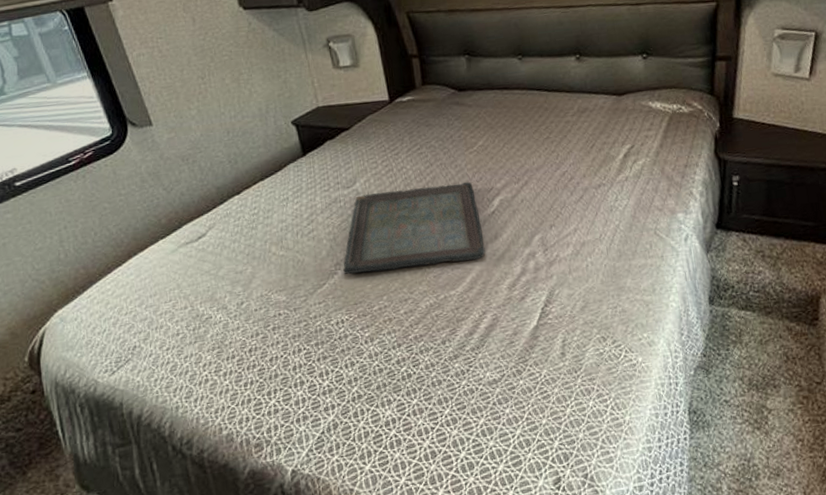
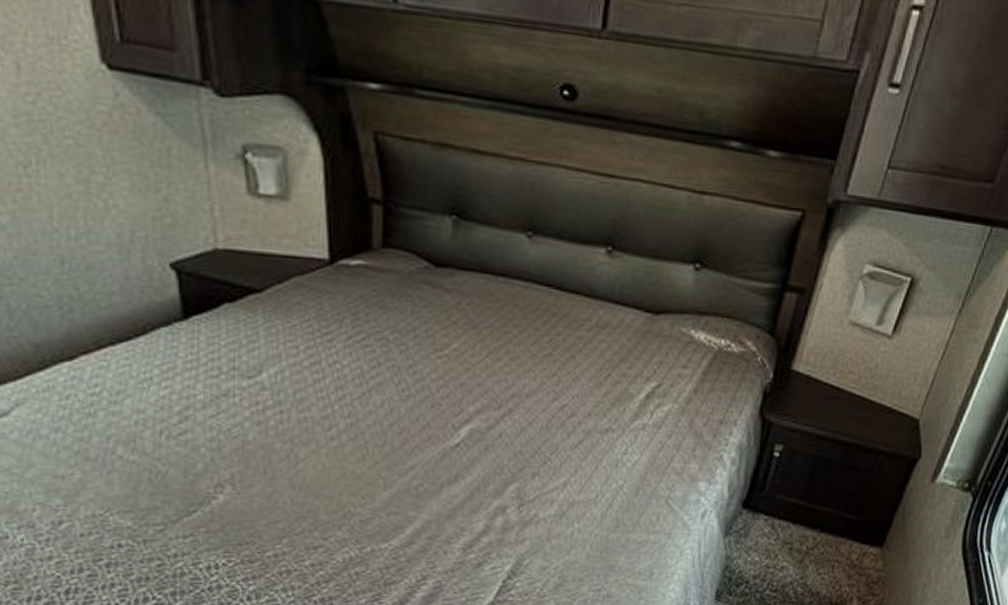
serving tray: present [343,182,486,274] -> none [227,392,439,506]

